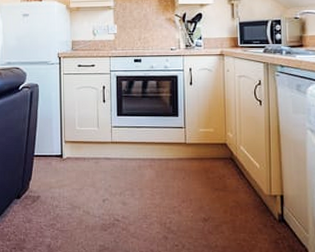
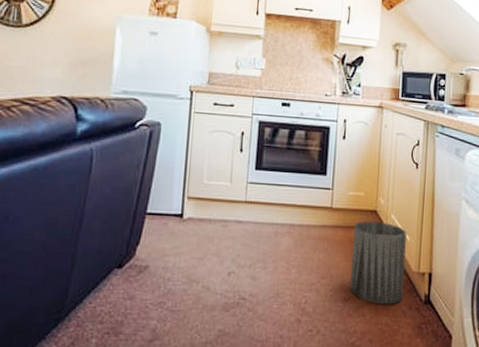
trash can: none [207,153,257,224] -> present [350,221,407,305]

